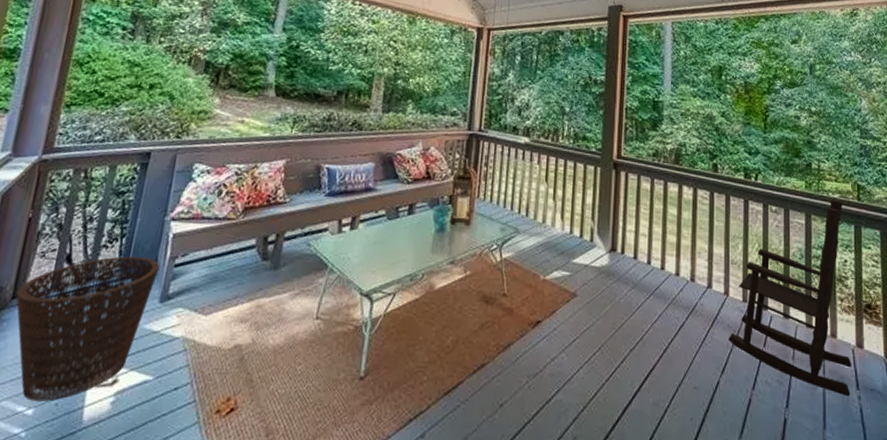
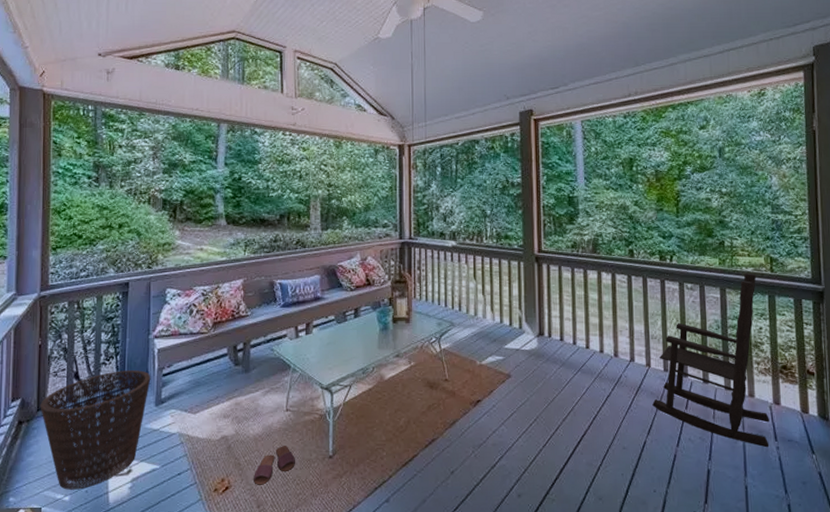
slippers: none [265,361,319,408] -> present [254,446,295,485]

